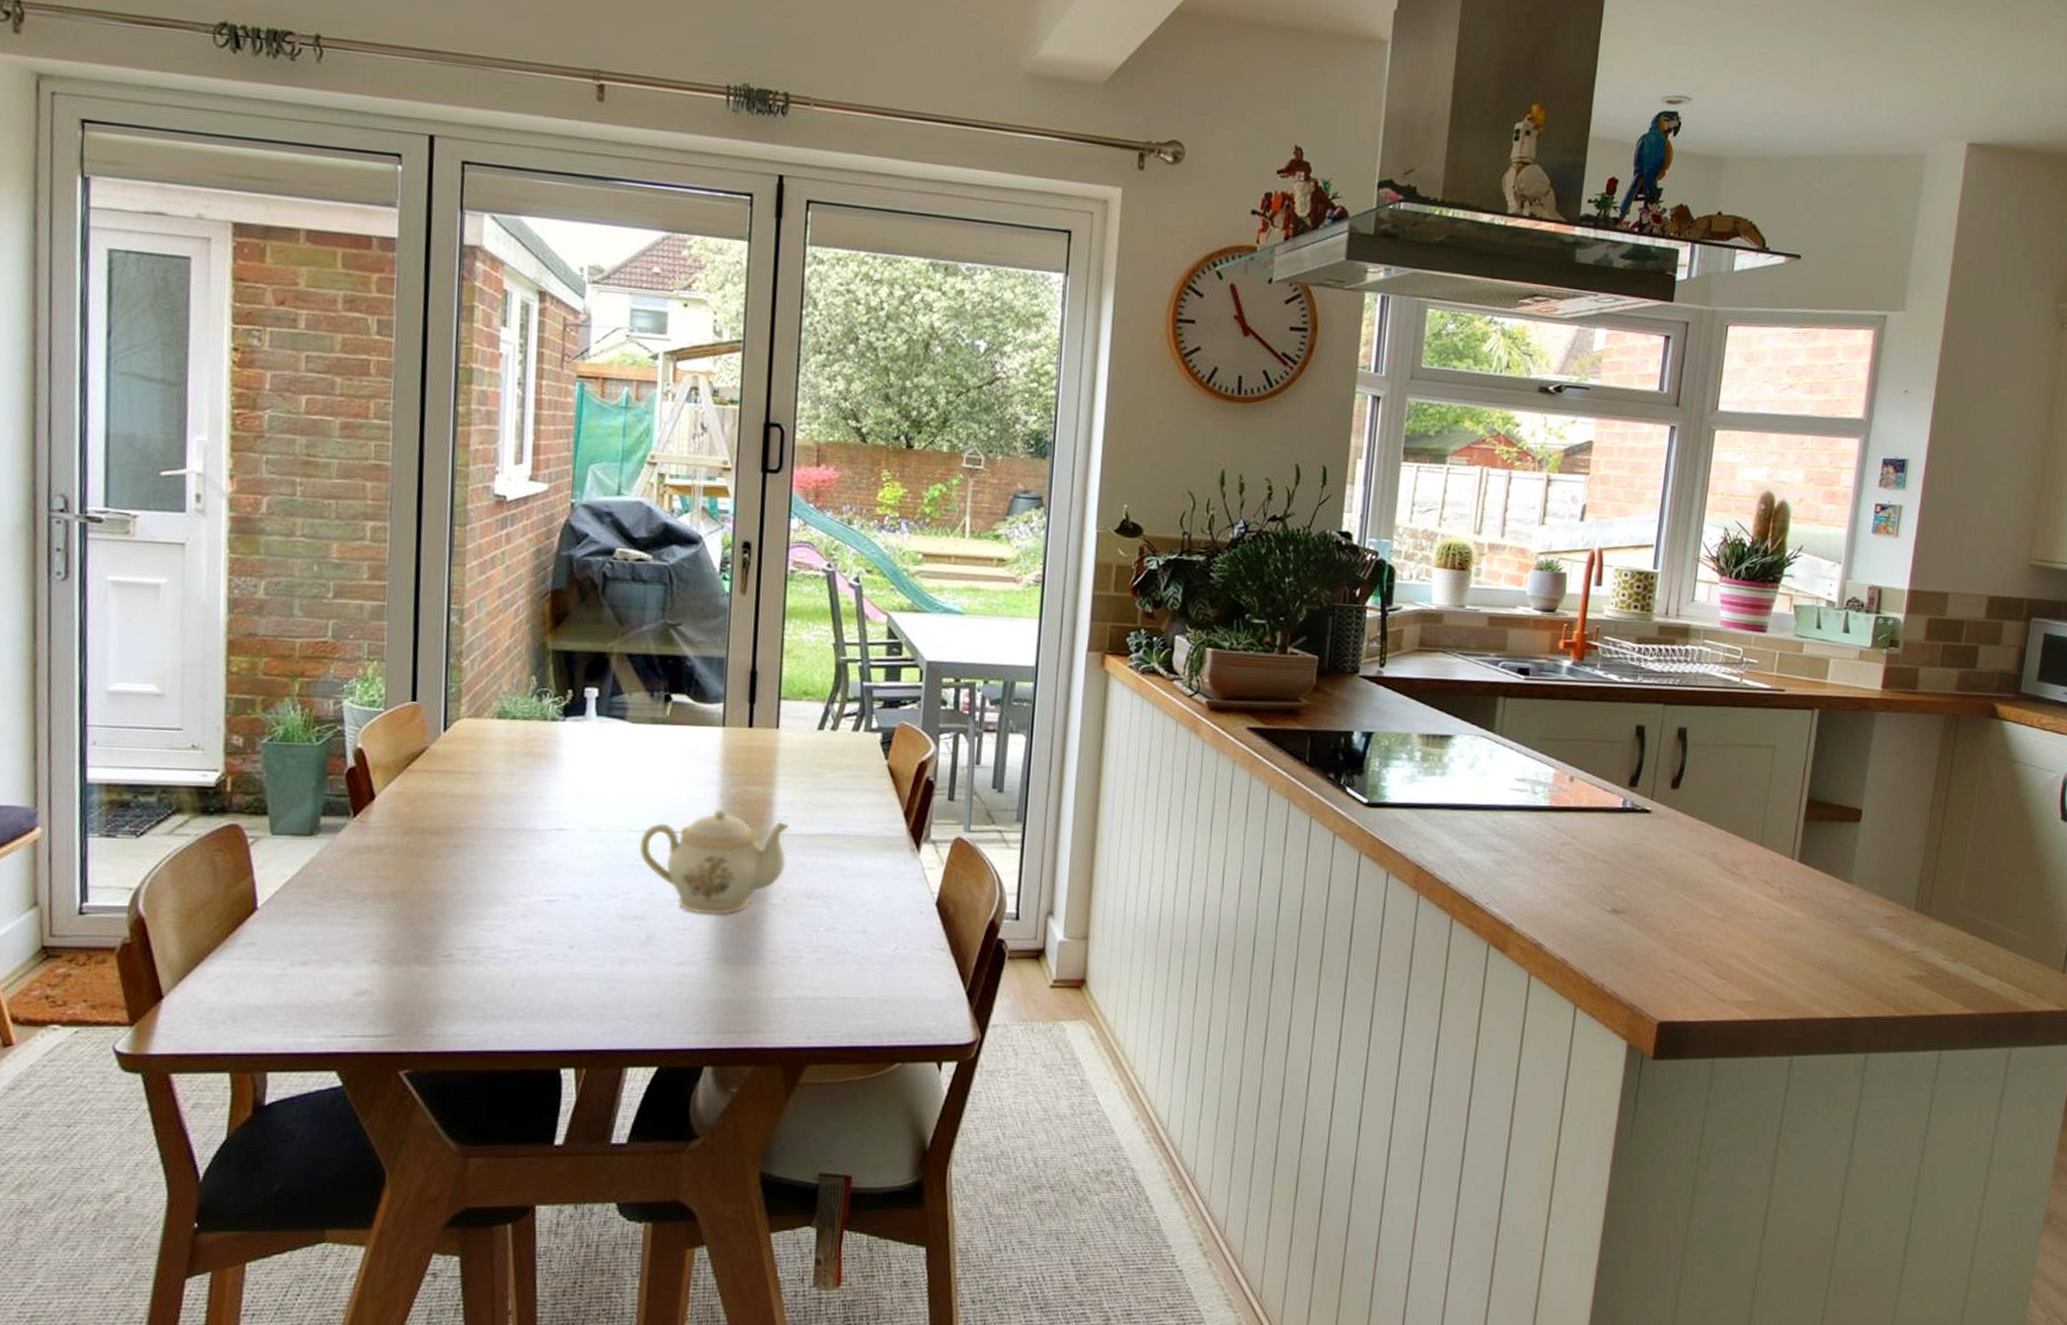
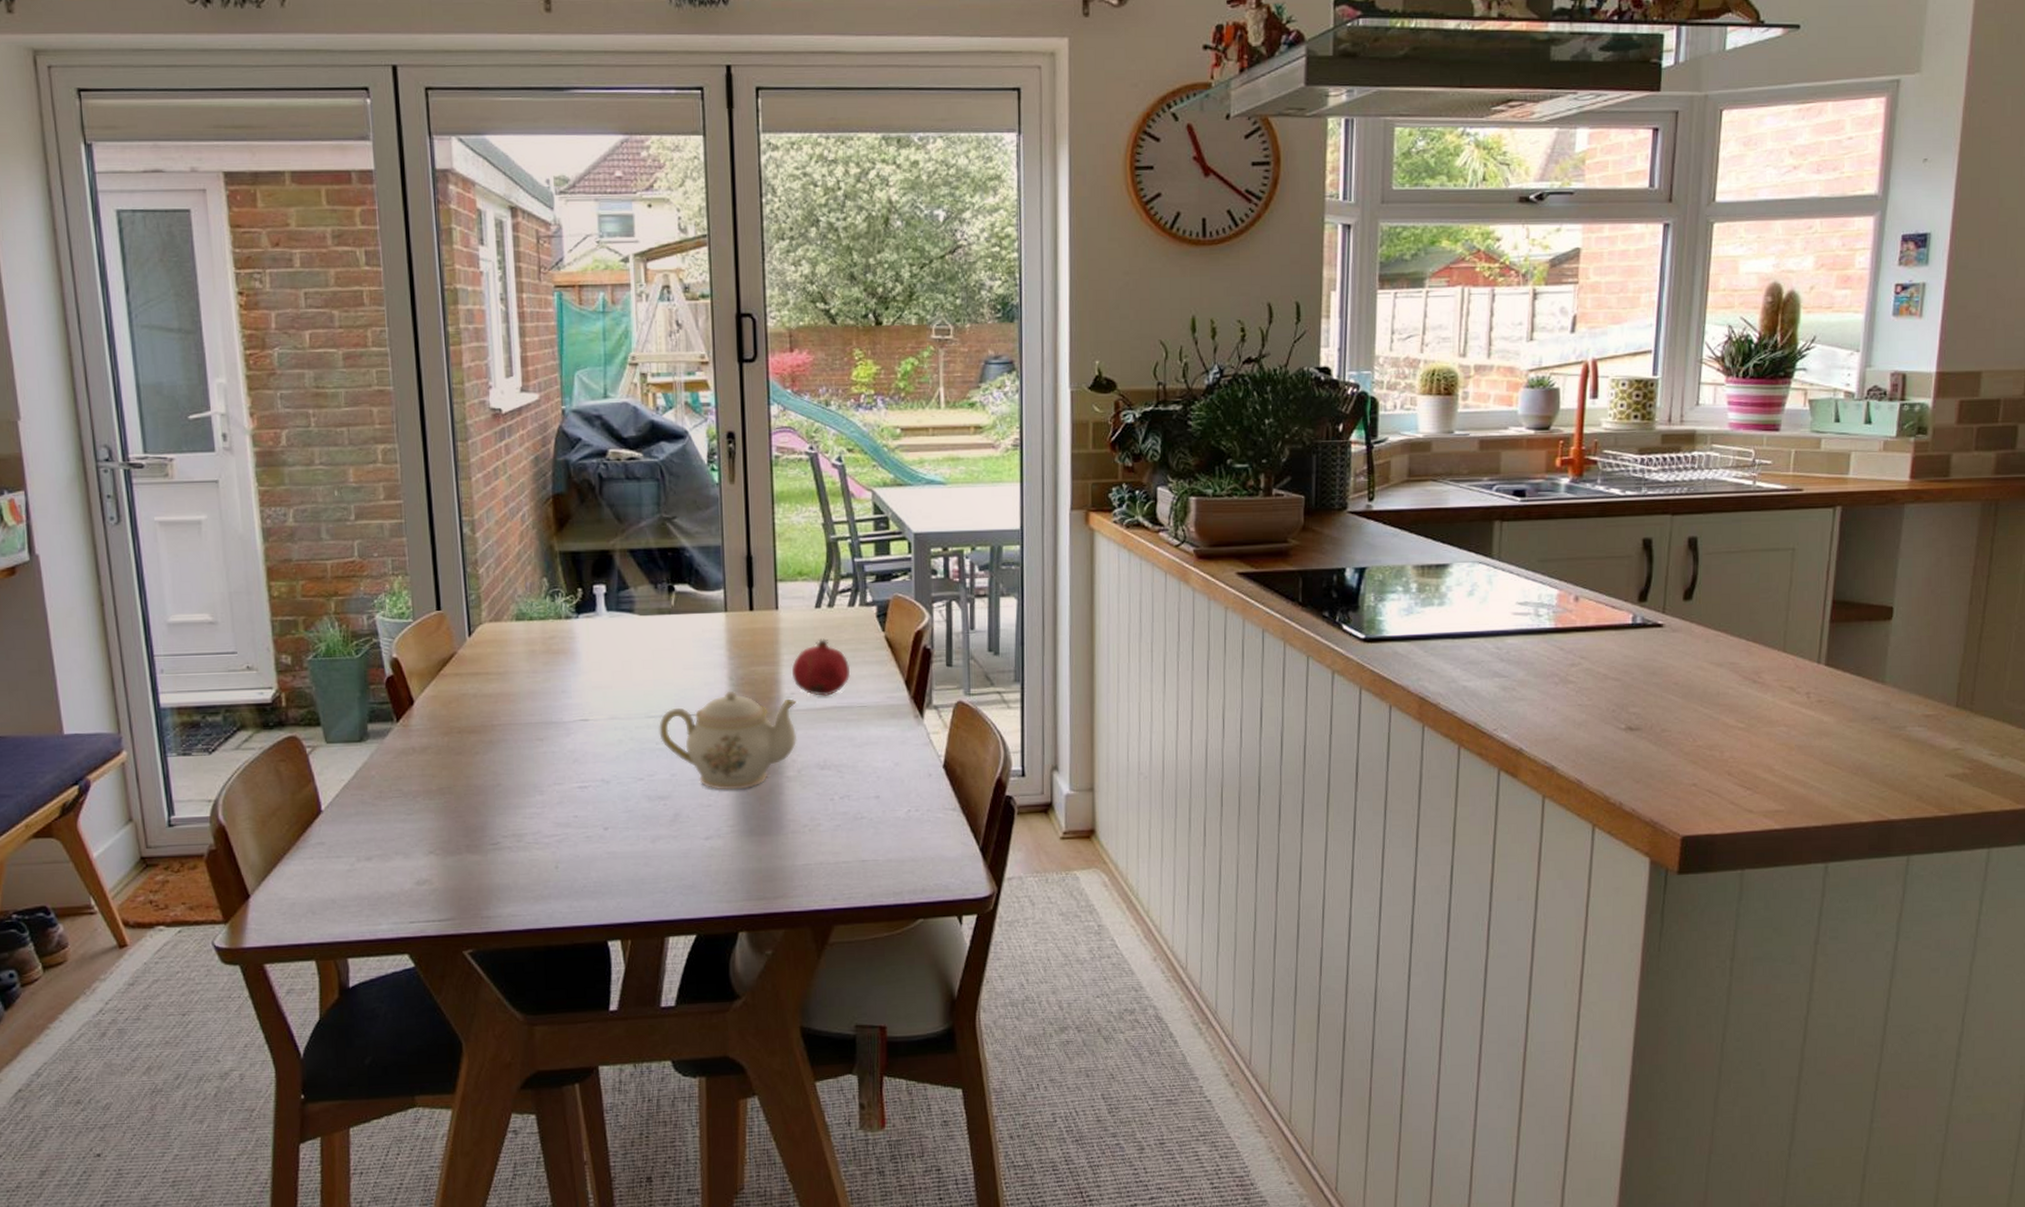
fruit: none [787,762,849,822] -> present [792,638,851,696]

